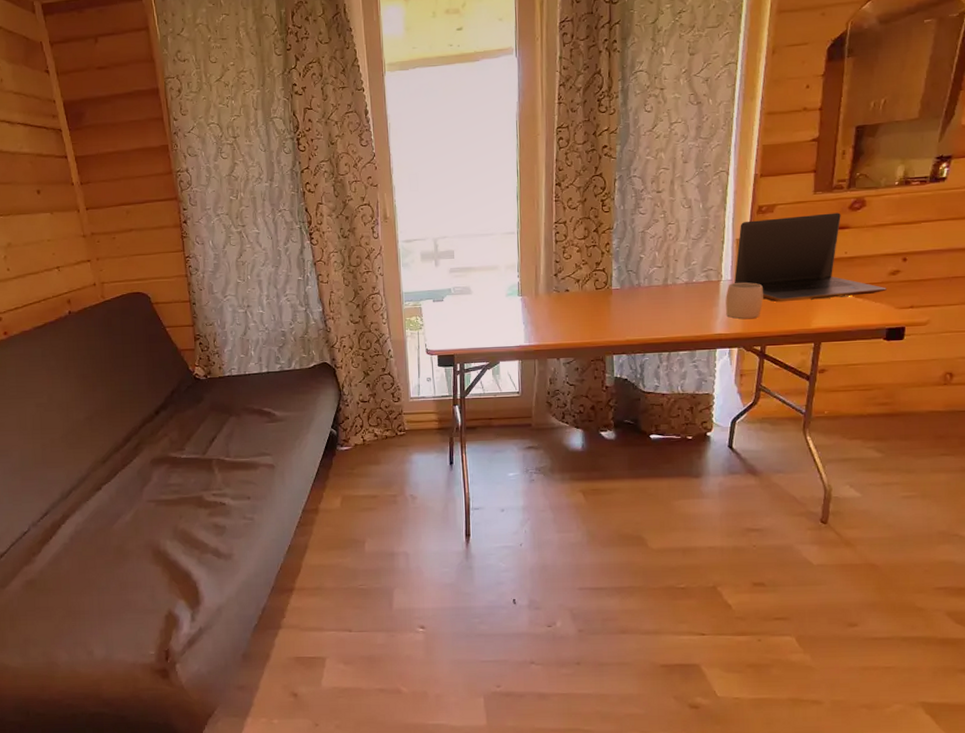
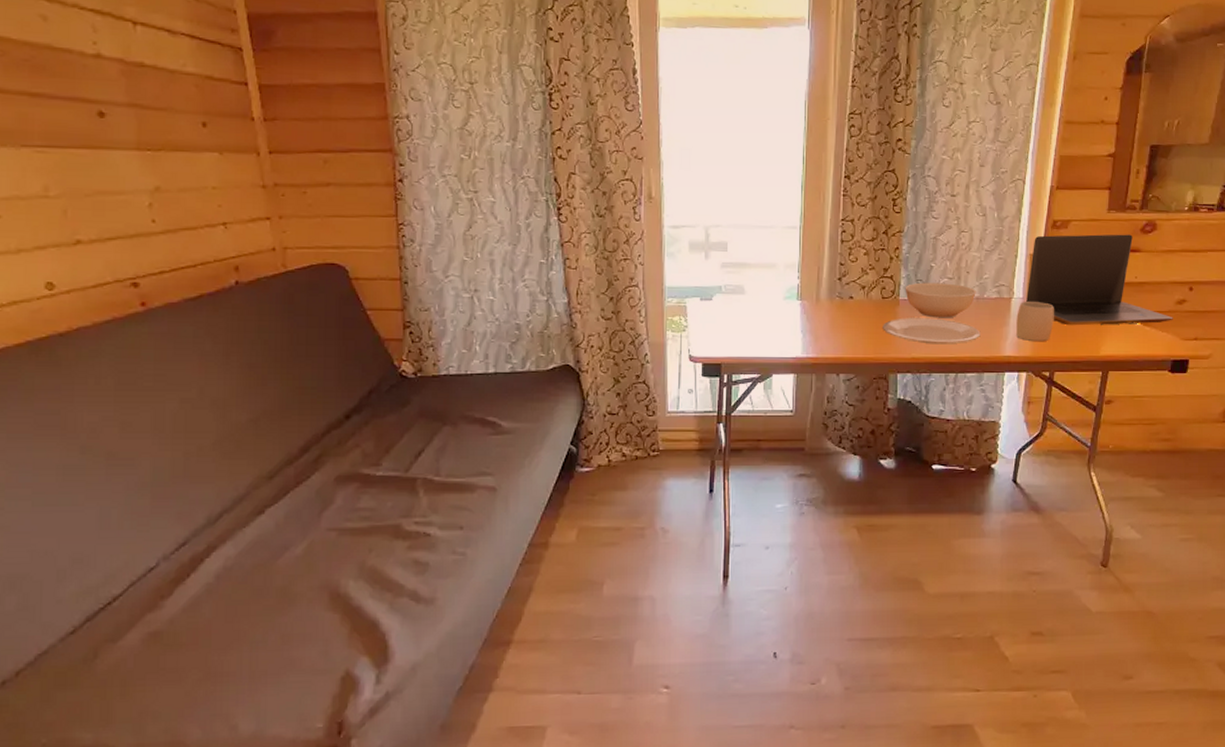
plate: none [597,304,691,327] -> present [883,318,981,345]
bowl: none [616,271,685,304] -> present [905,282,976,318]

